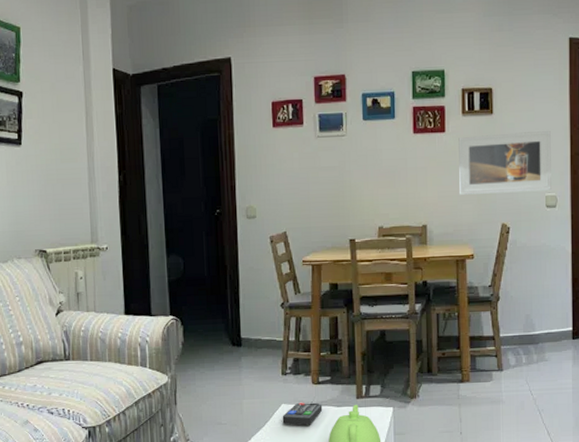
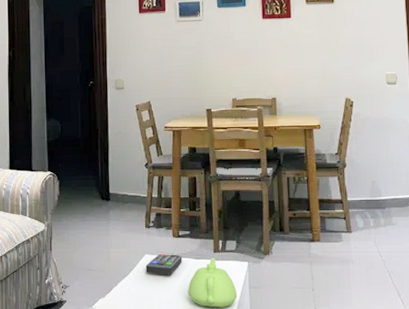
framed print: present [458,131,551,195] -> none [303,17,391,72]

